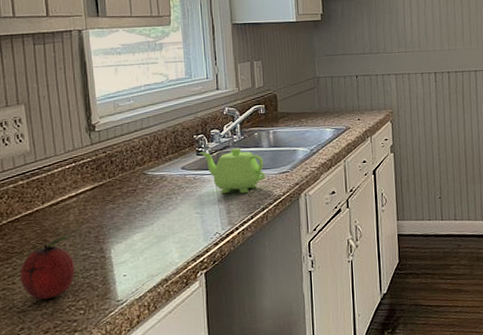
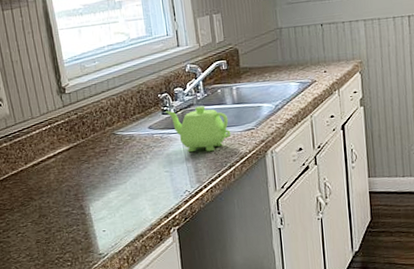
fruit: present [19,235,76,300] -> none [12,193,60,252]

